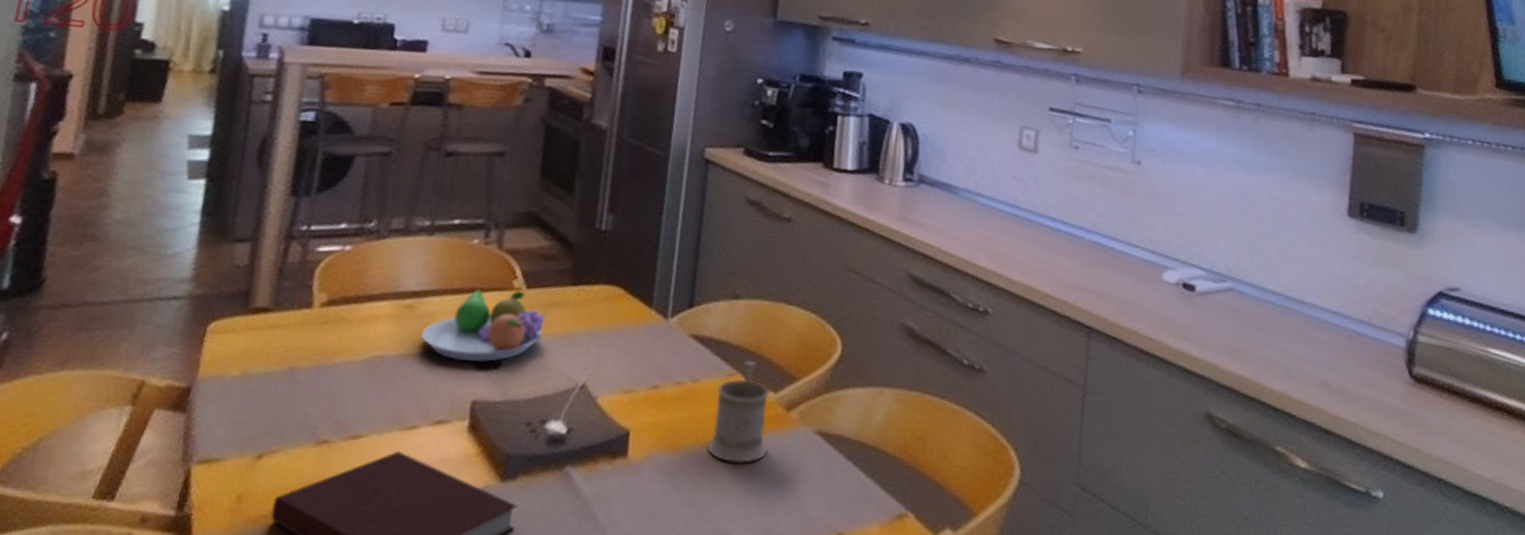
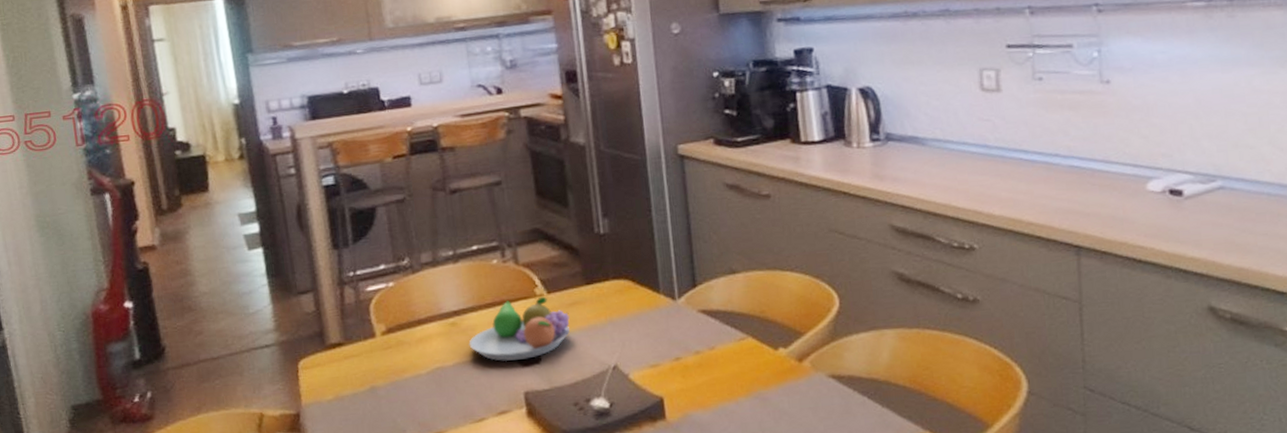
mug: present [706,360,769,463] -> none [733,324,788,412]

